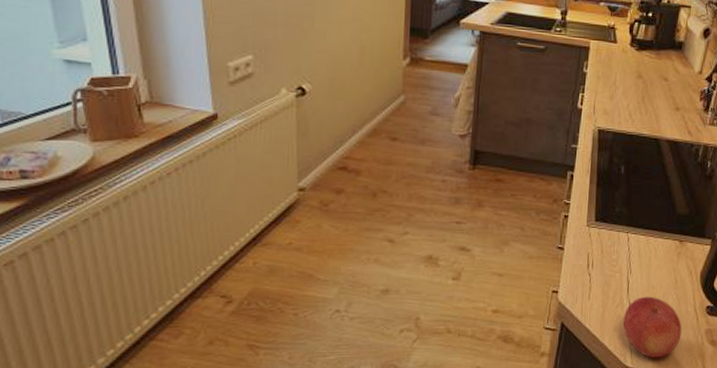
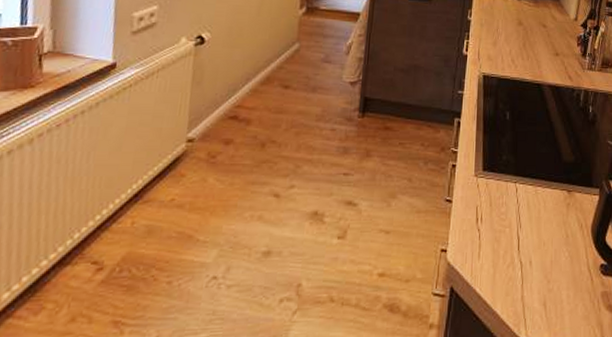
fruit: present [622,296,682,358] -> none [514,254,577,329]

